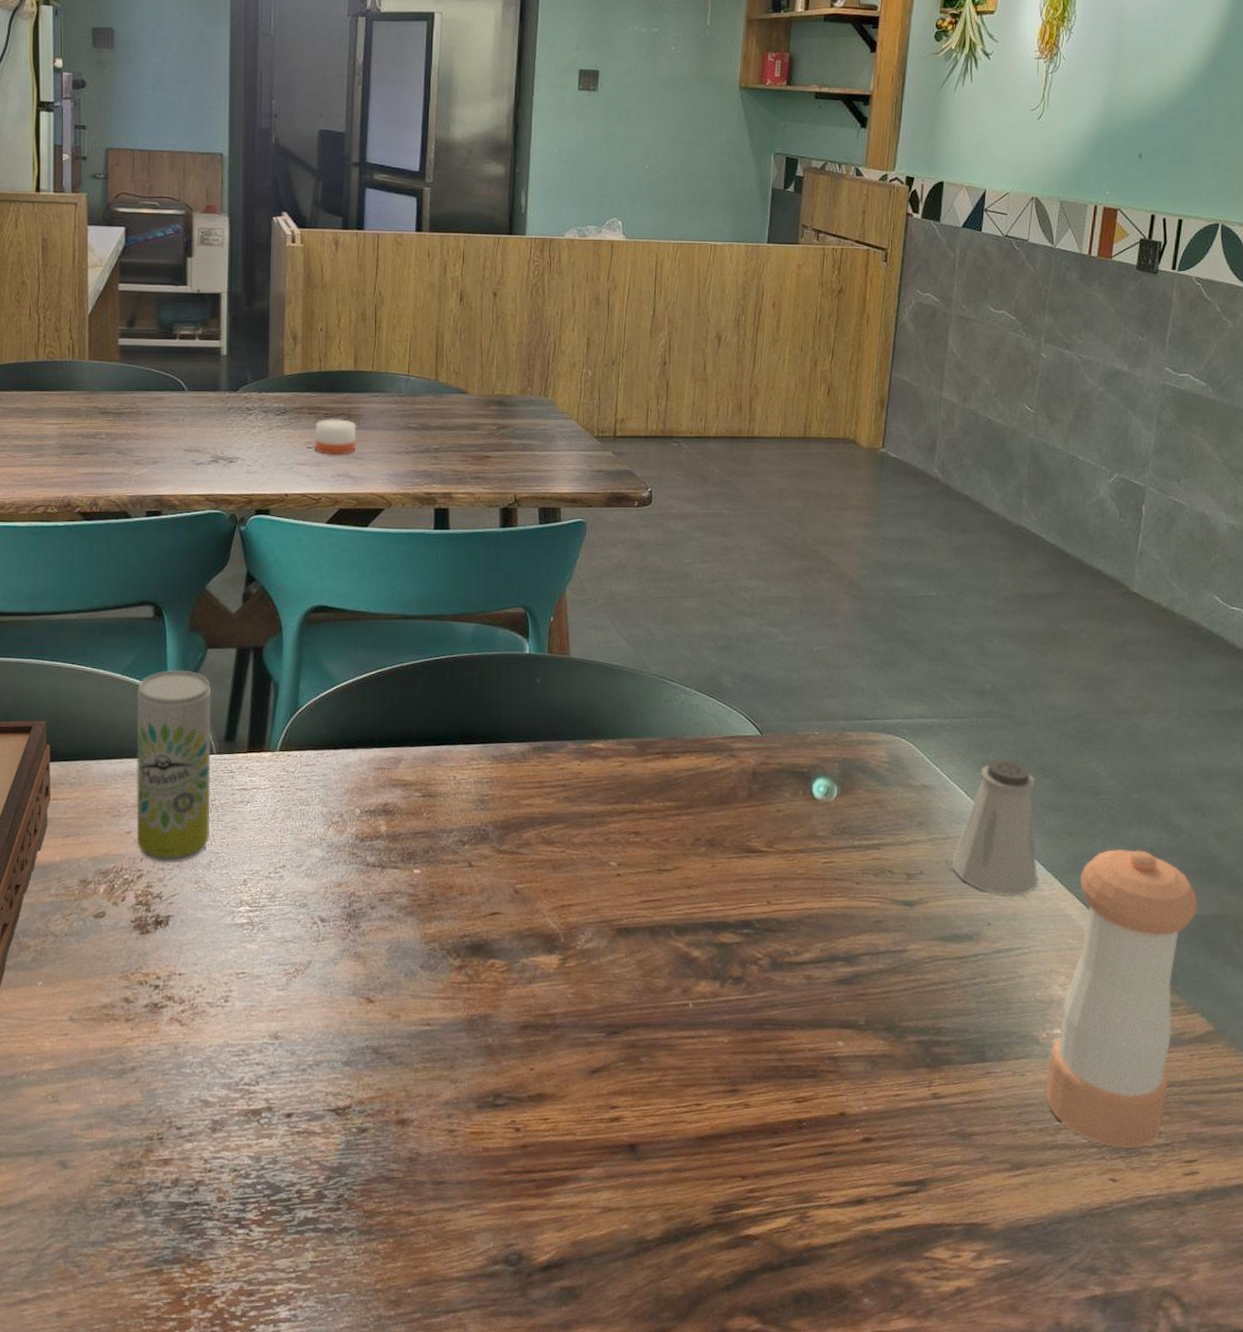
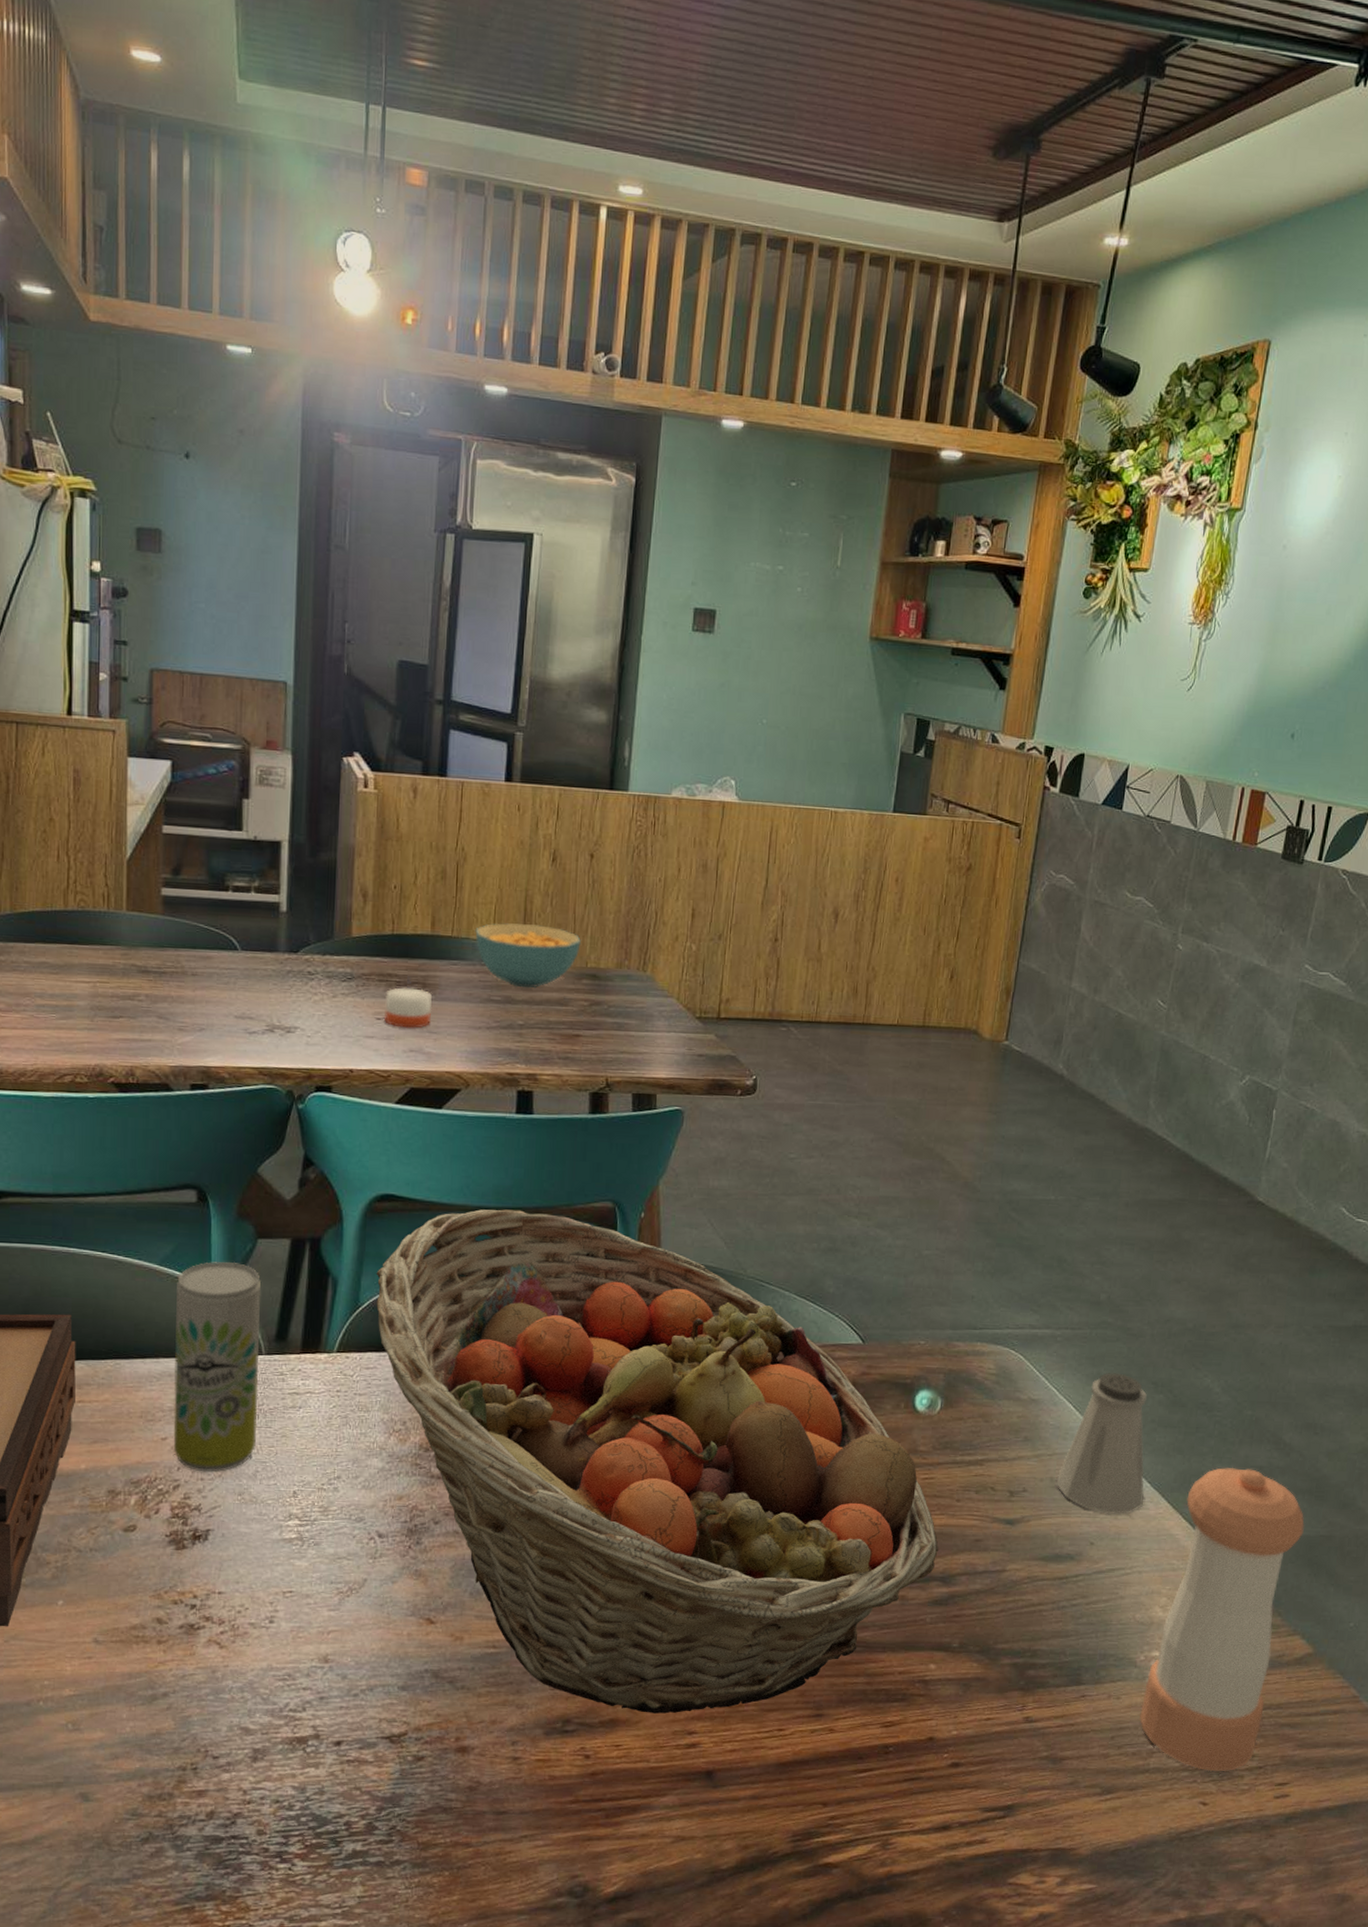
fruit basket: none [313,617,842,1089] -> present [376,1209,939,1714]
cereal bowl: none [393,358,488,416] -> present [475,923,581,989]

